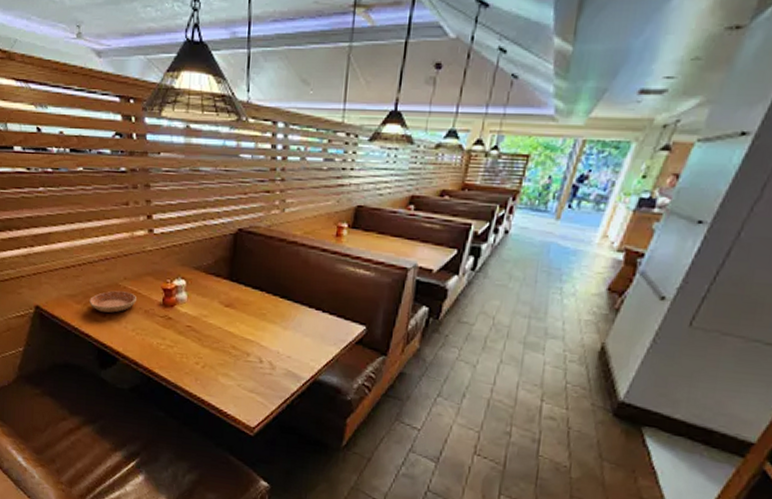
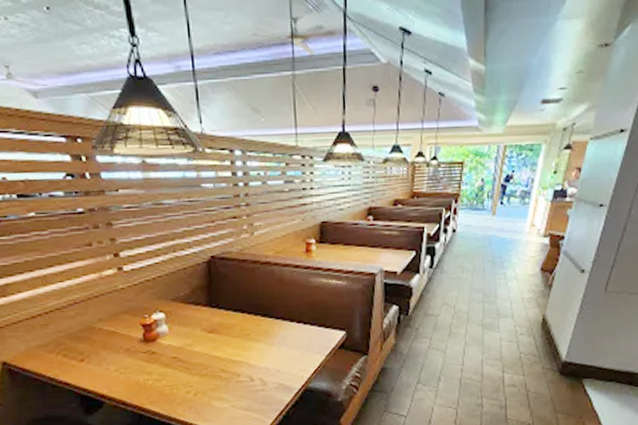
saucer: present [89,290,136,313] -> none [63,333,115,357]

